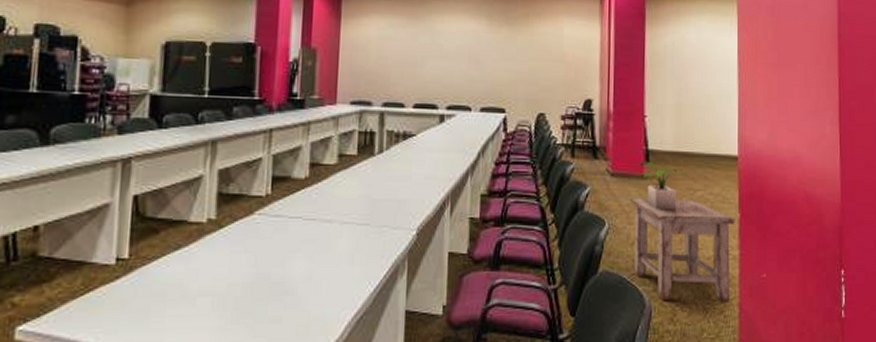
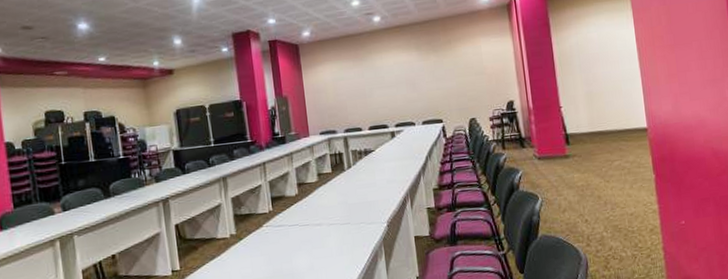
stool: present [630,198,735,303] -> none [557,169,654,253]
potted plant: present [639,162,688,210] -> none [561,144,605,181]

